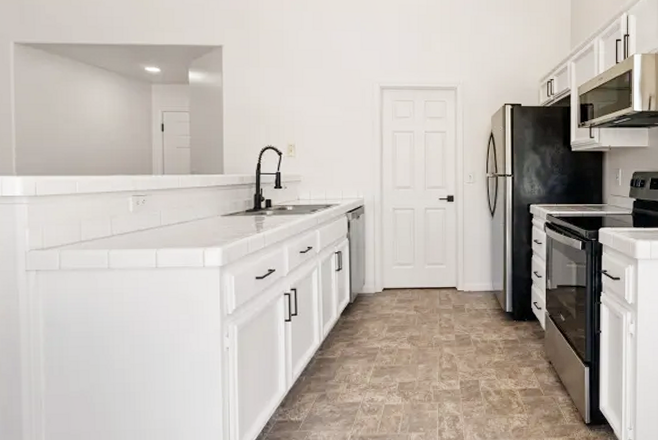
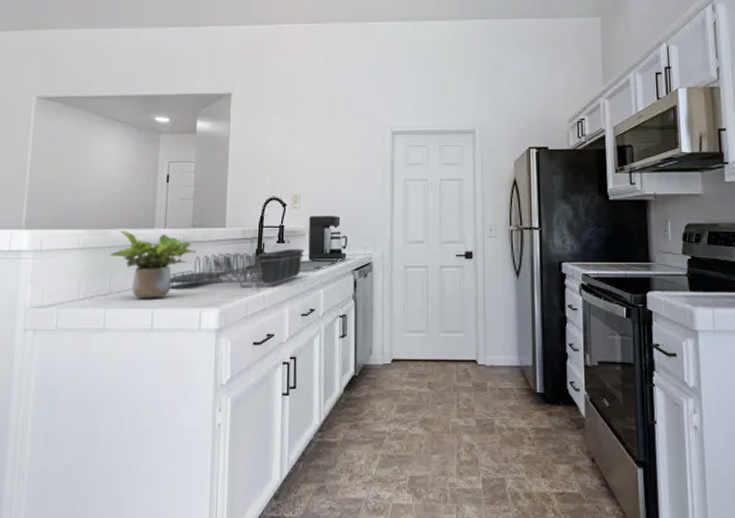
potted plant: none [109,177,196,241] -> present [110,231,196,299]
dish rack: none [171,193,301,231] -> present [169,248,305,289]
coffee maker: none [304,163,342,205] -> present [308,215,348,261]

